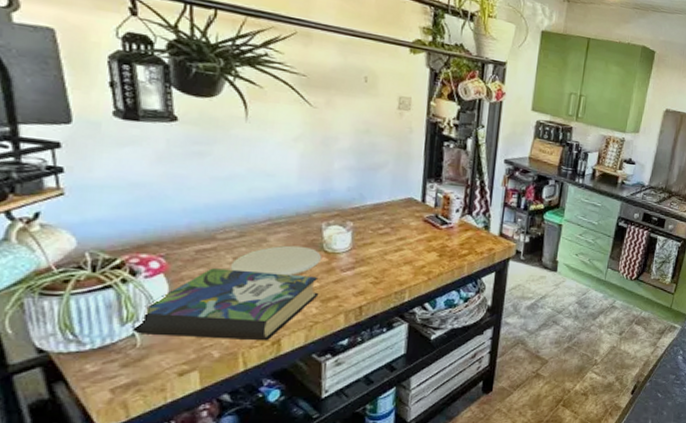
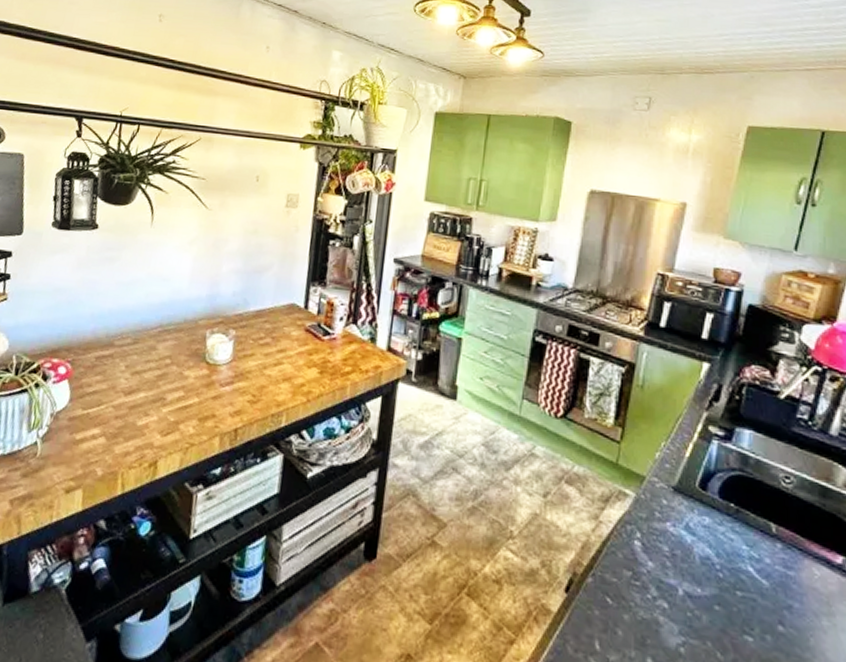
book: present [131,268,319,341] -> none [35,376,199,462]
plate: present [231,245,321,276] -> none [122,354,203,388]

